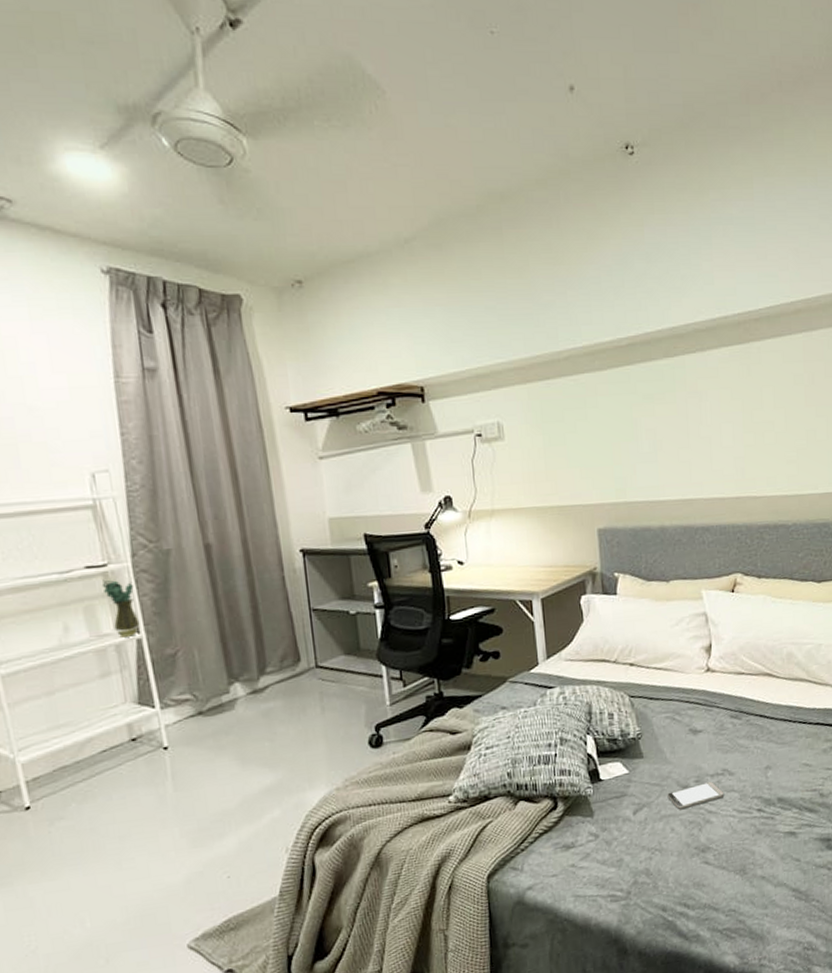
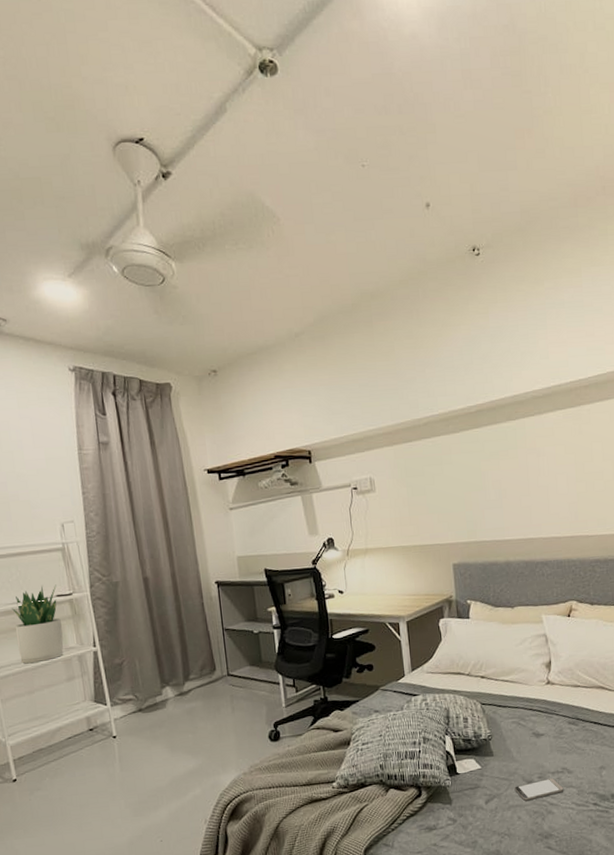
planter: none [21,552,96,656] -> present [11,584,64,664]
vase: present [101,579,140,638] -> none [68,605,96,650]

